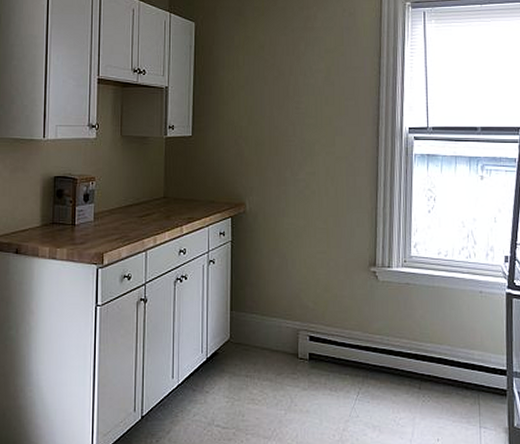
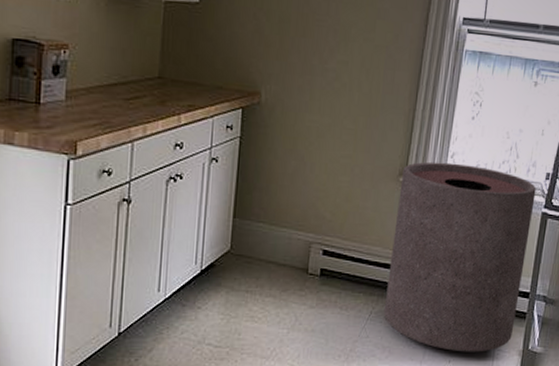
trash can: none [369,252,498,430] -> present [383,161,537,352]

